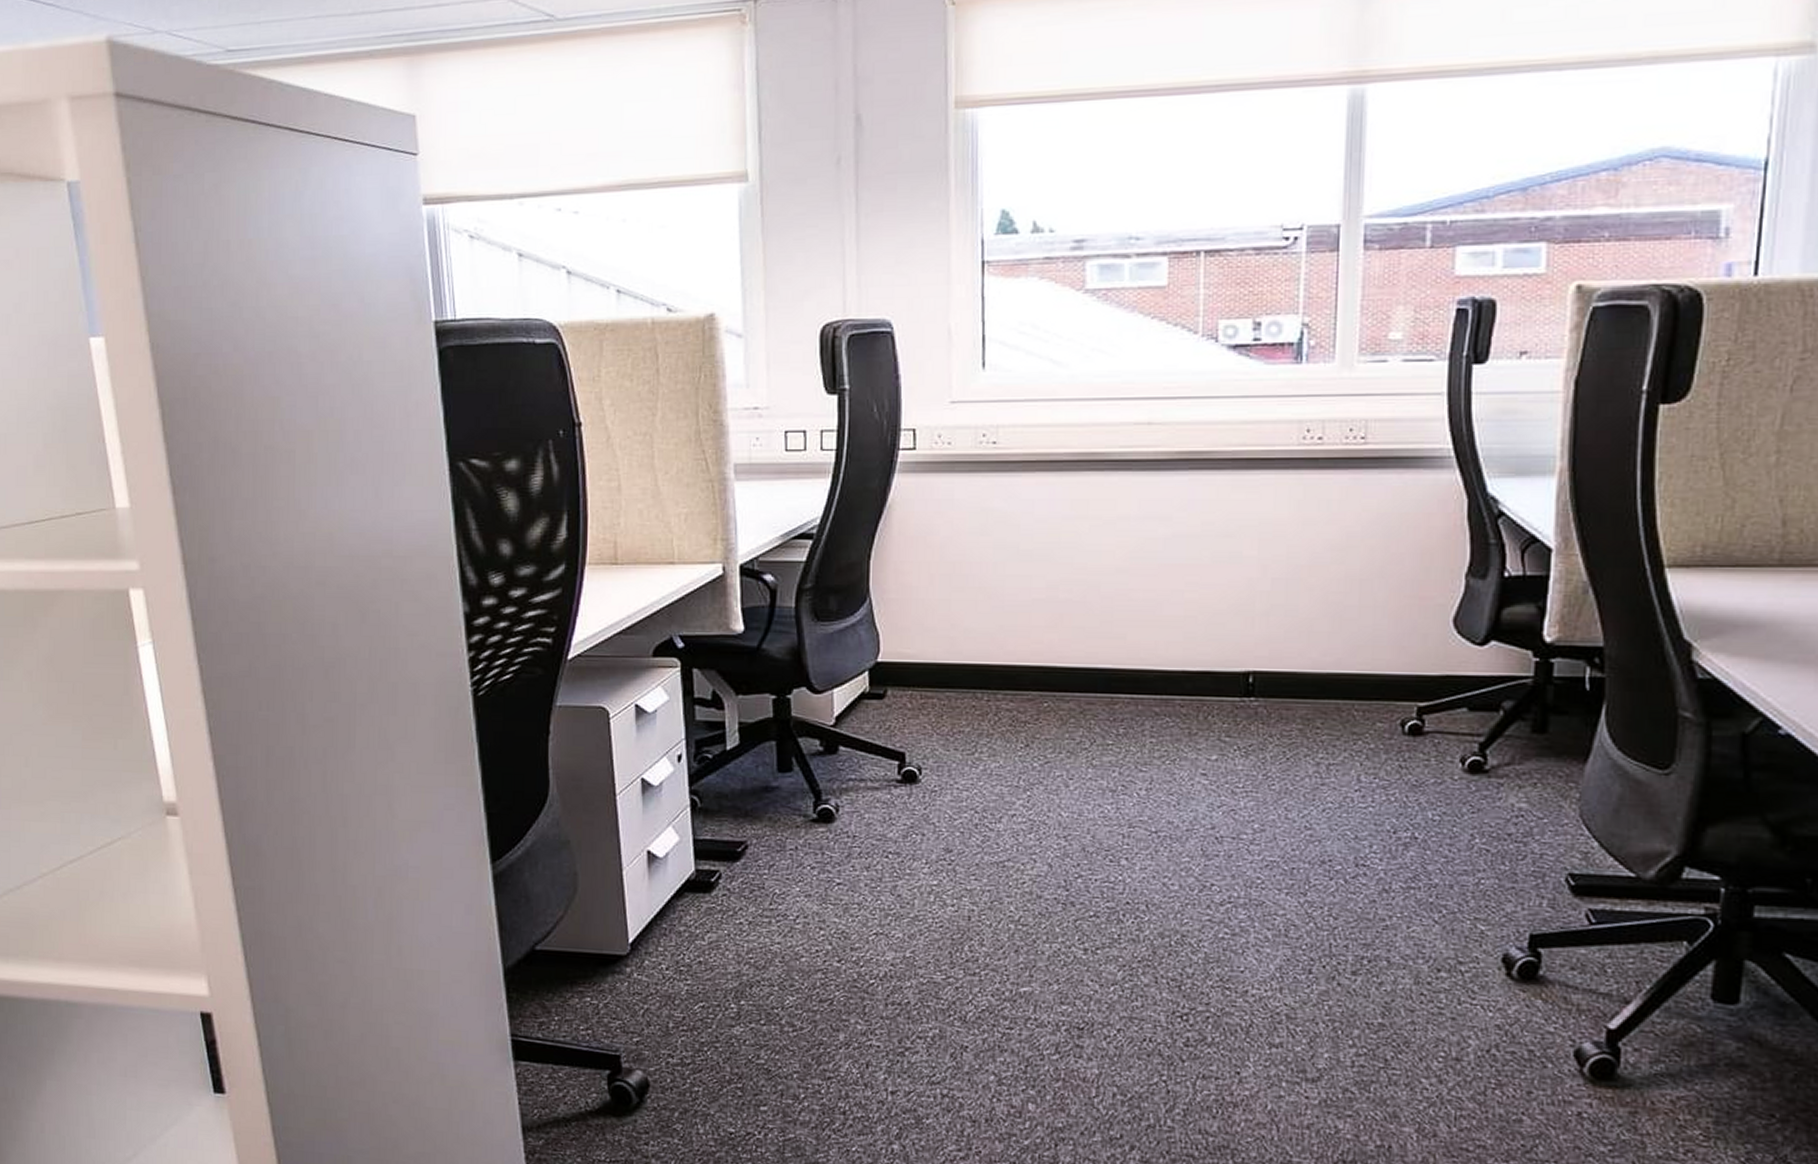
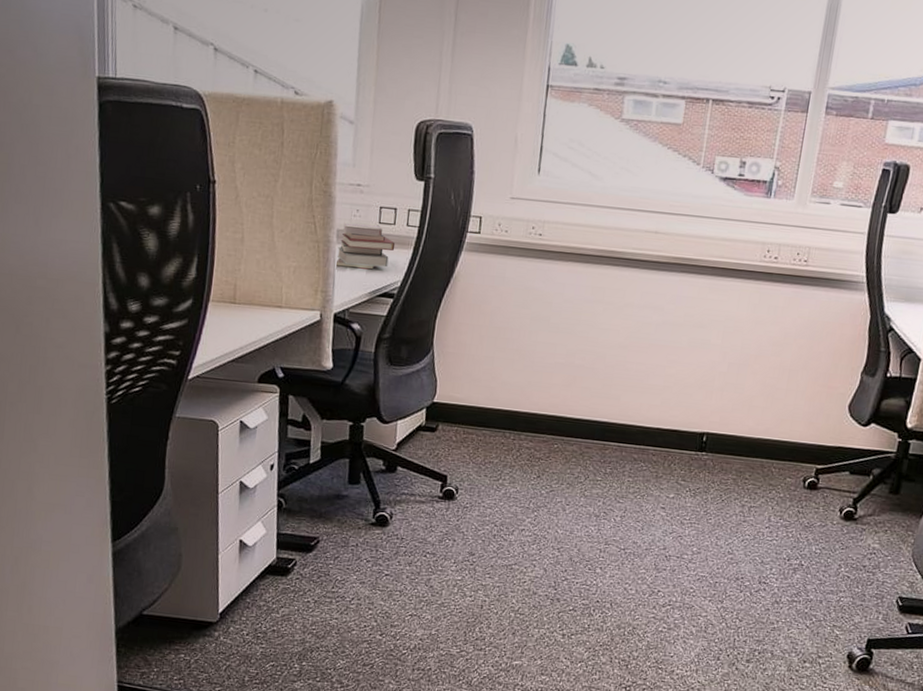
books: none [736,453,809,508] -> present [336,221,396,270]

